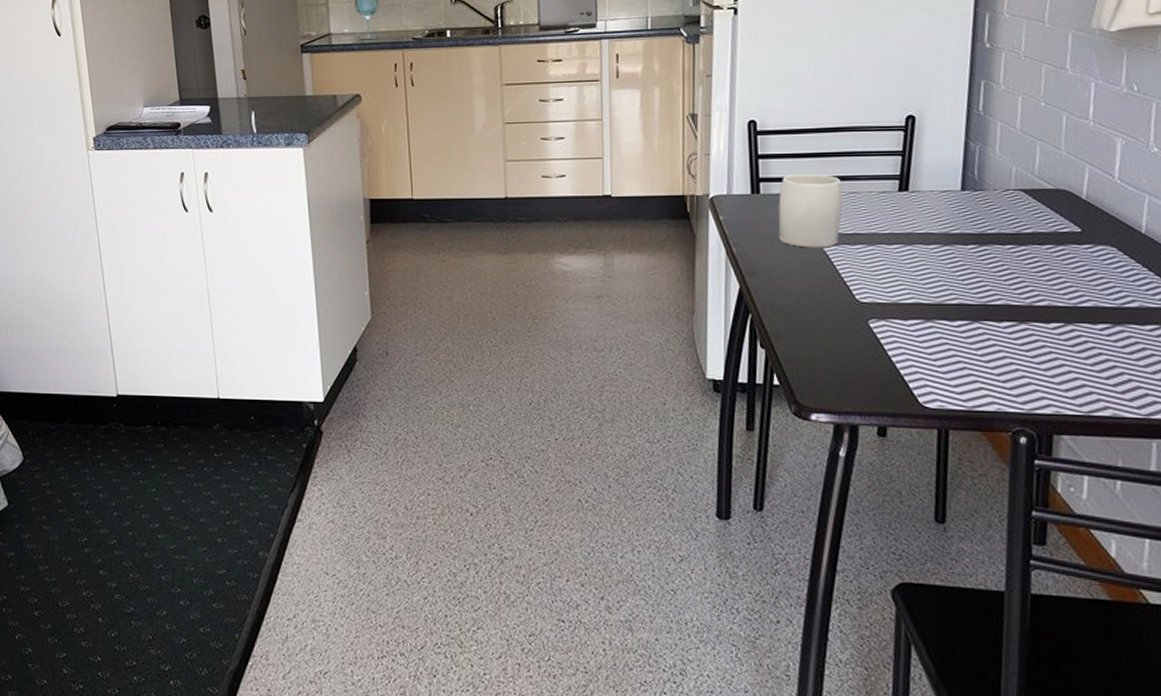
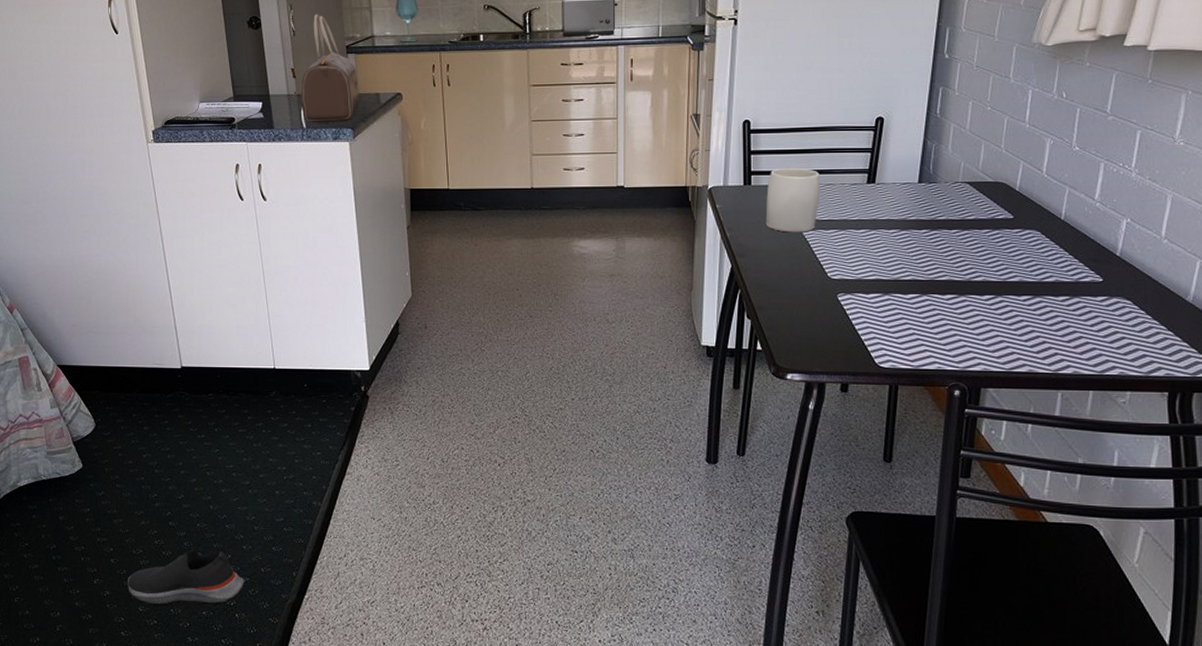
shoe: none [52,602,181,668] -> present [128,548,244,605]
handbag: none [251,11,316,128] -> present [300,14,360,123]

